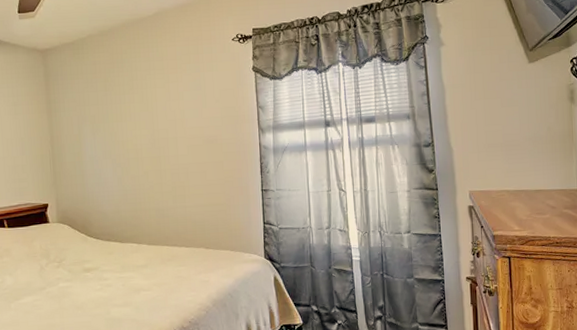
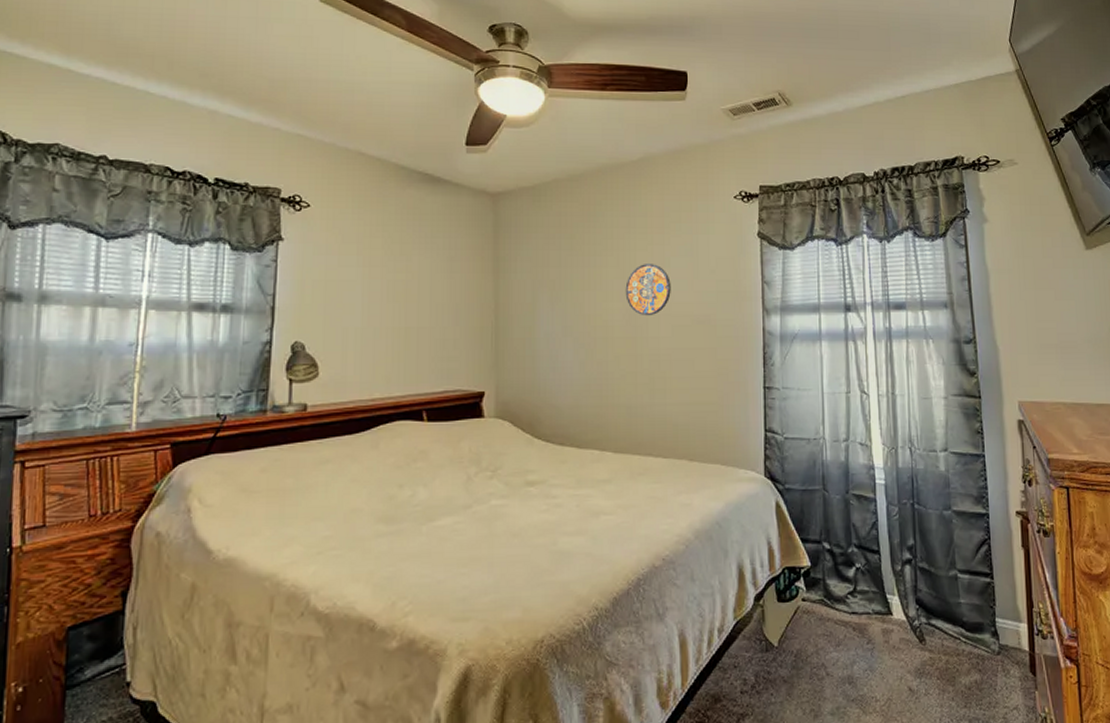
manhole cover: none [149,98,185,140] -> present [625,264,671,316]

